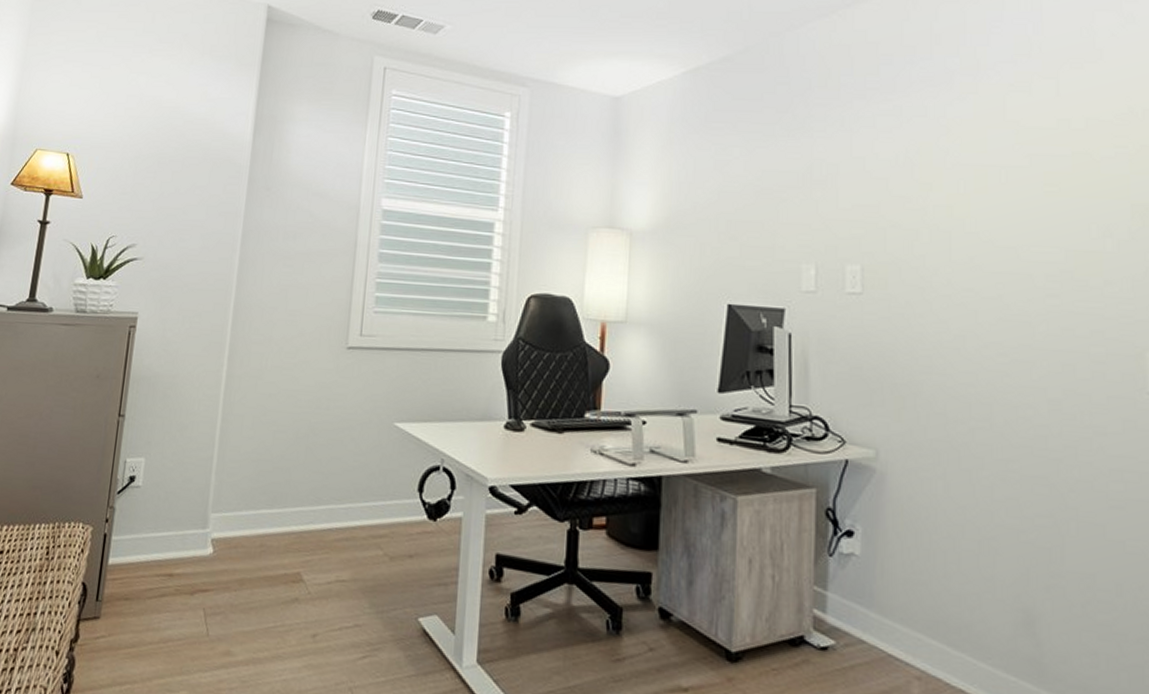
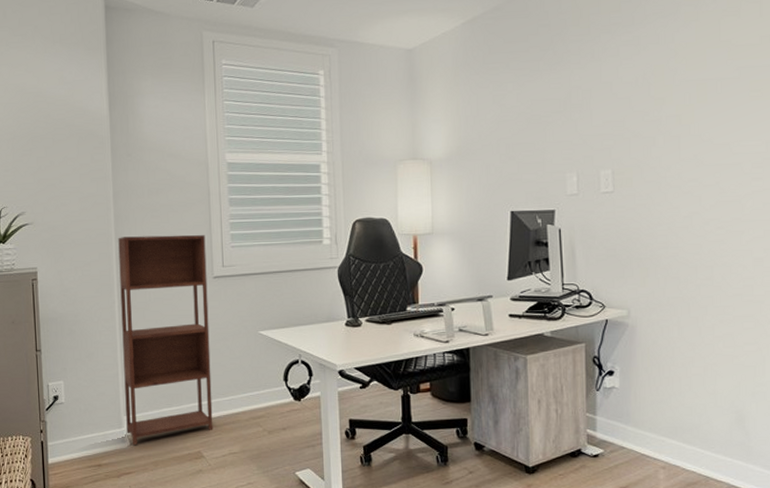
shelving unit: none [211,286,345,553] -> present [118,235,213,445]

